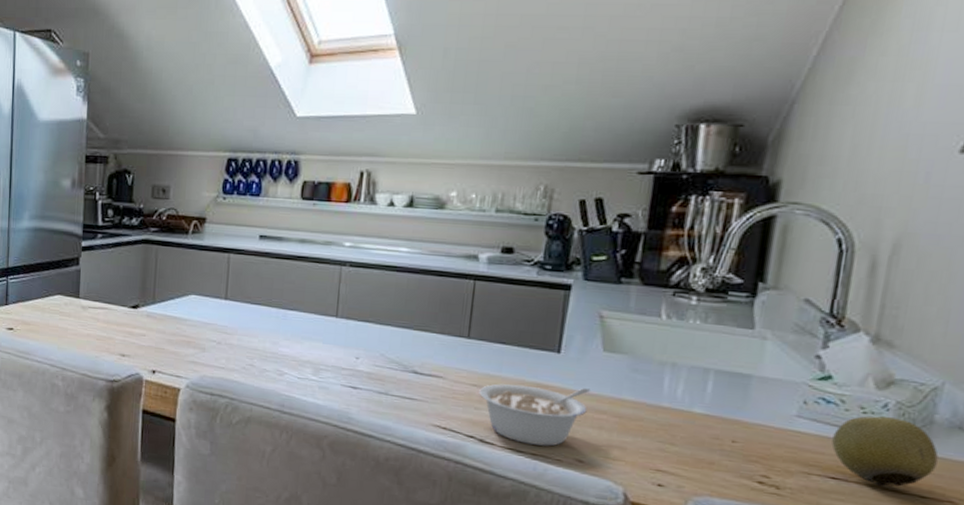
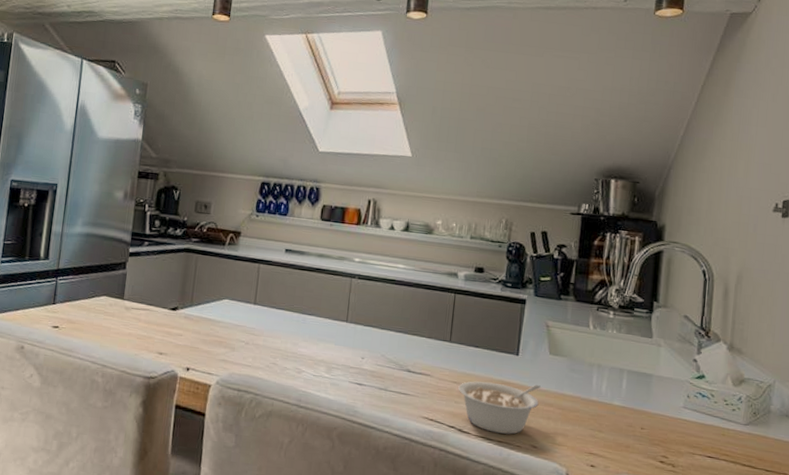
fruit: present [831,416,939,487] -> none [707,407,775,463]

